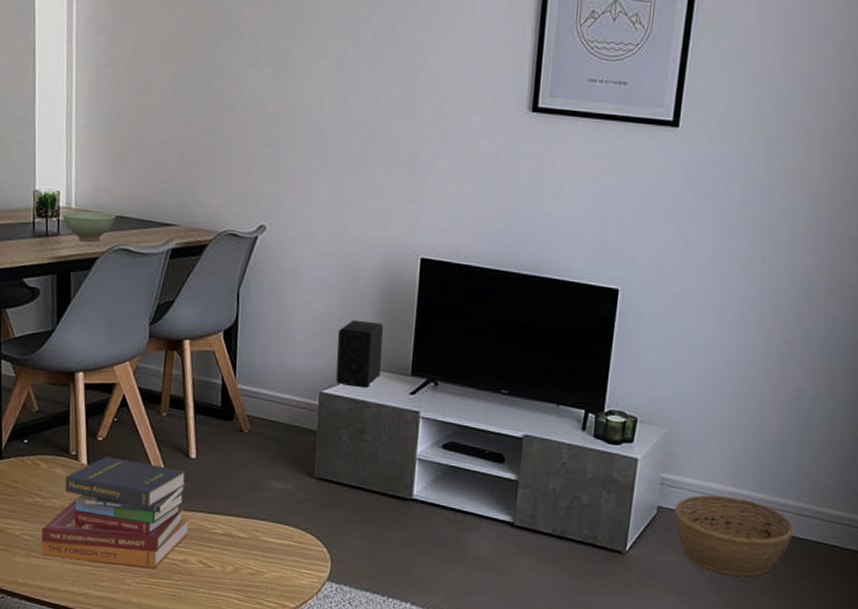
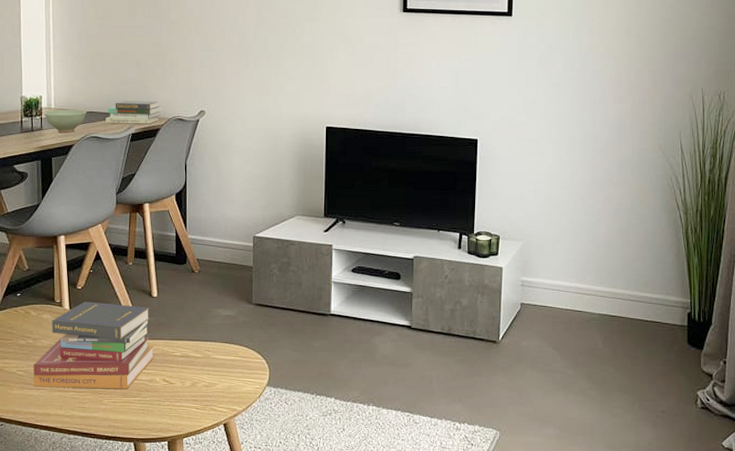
books: none [139,204,212,238] -> present [105,100,163,124]
speaker: present [336,319,383,387] -> none [265,178,301,229]
basket: present [674,494,795,577] -> none [533,290,626,352]

